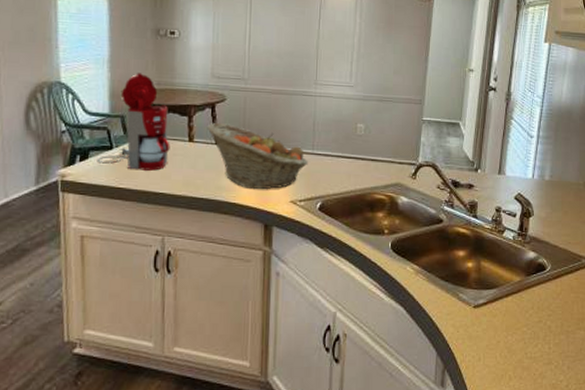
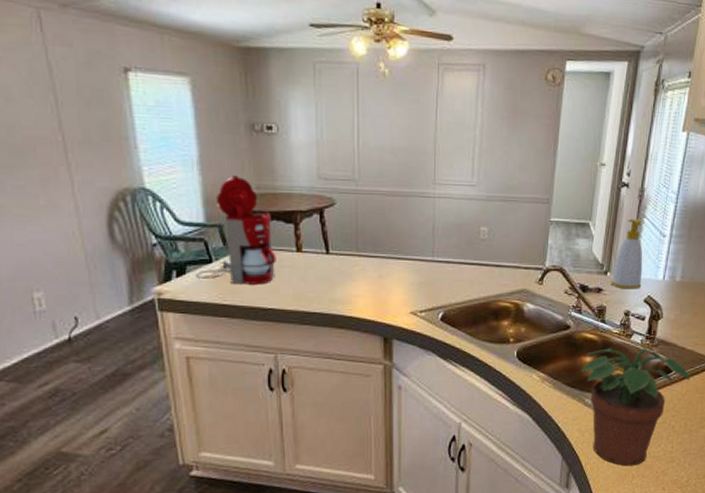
fruit basket: present [207,122,308,189] -> none [315,229,428,300]
potted plant: none [454,242,564,366] -> present [581,346,690,466]
soap bottle: none [482,119,512,187] -> present [611,218,643,289]

